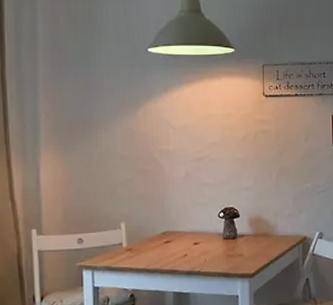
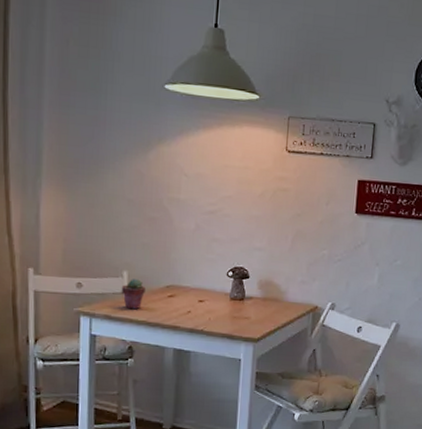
potted succulent: none [120,229,143,259] -> present [121,279,145,310]

